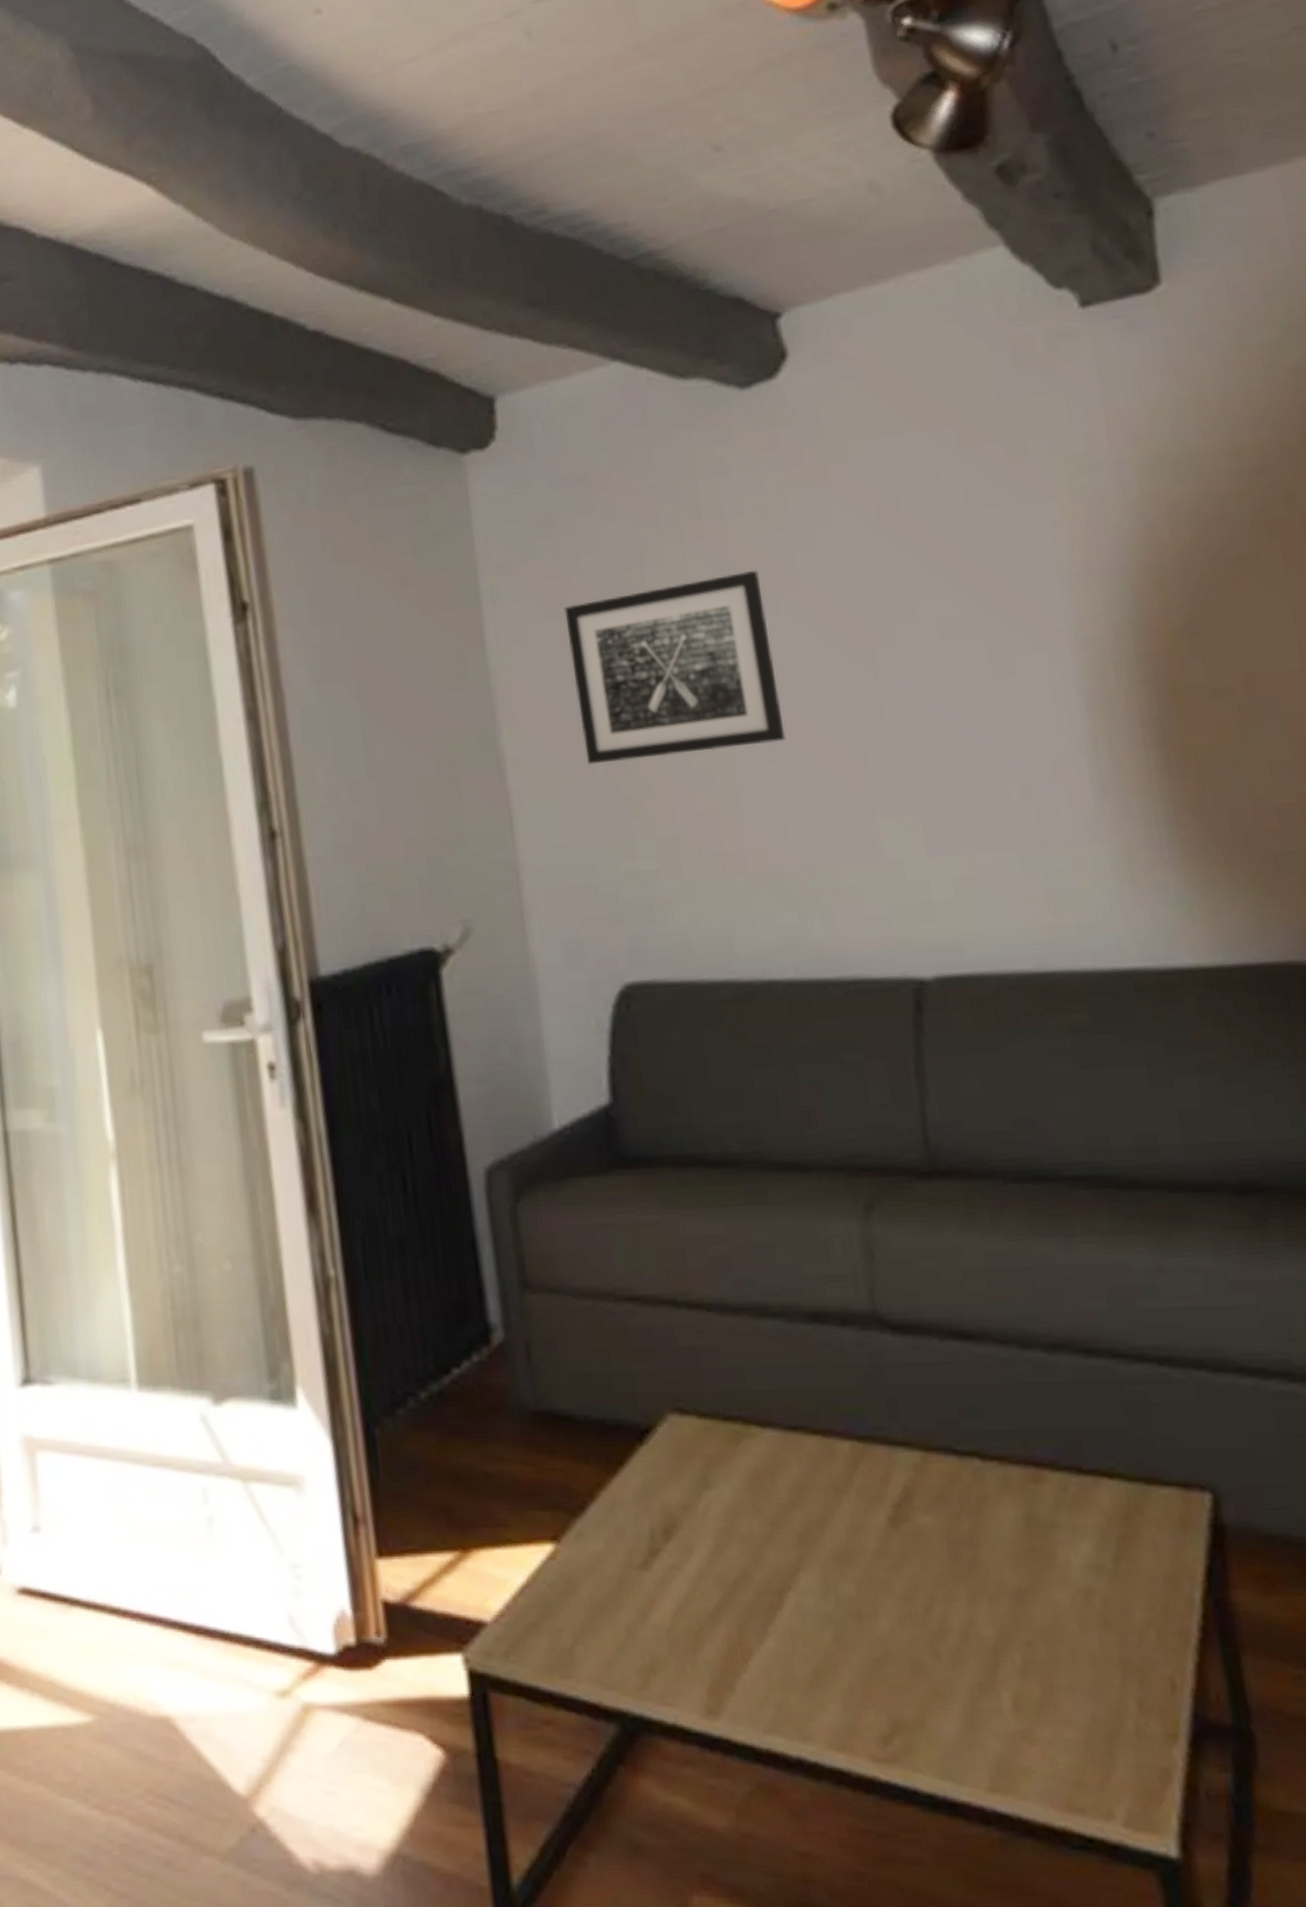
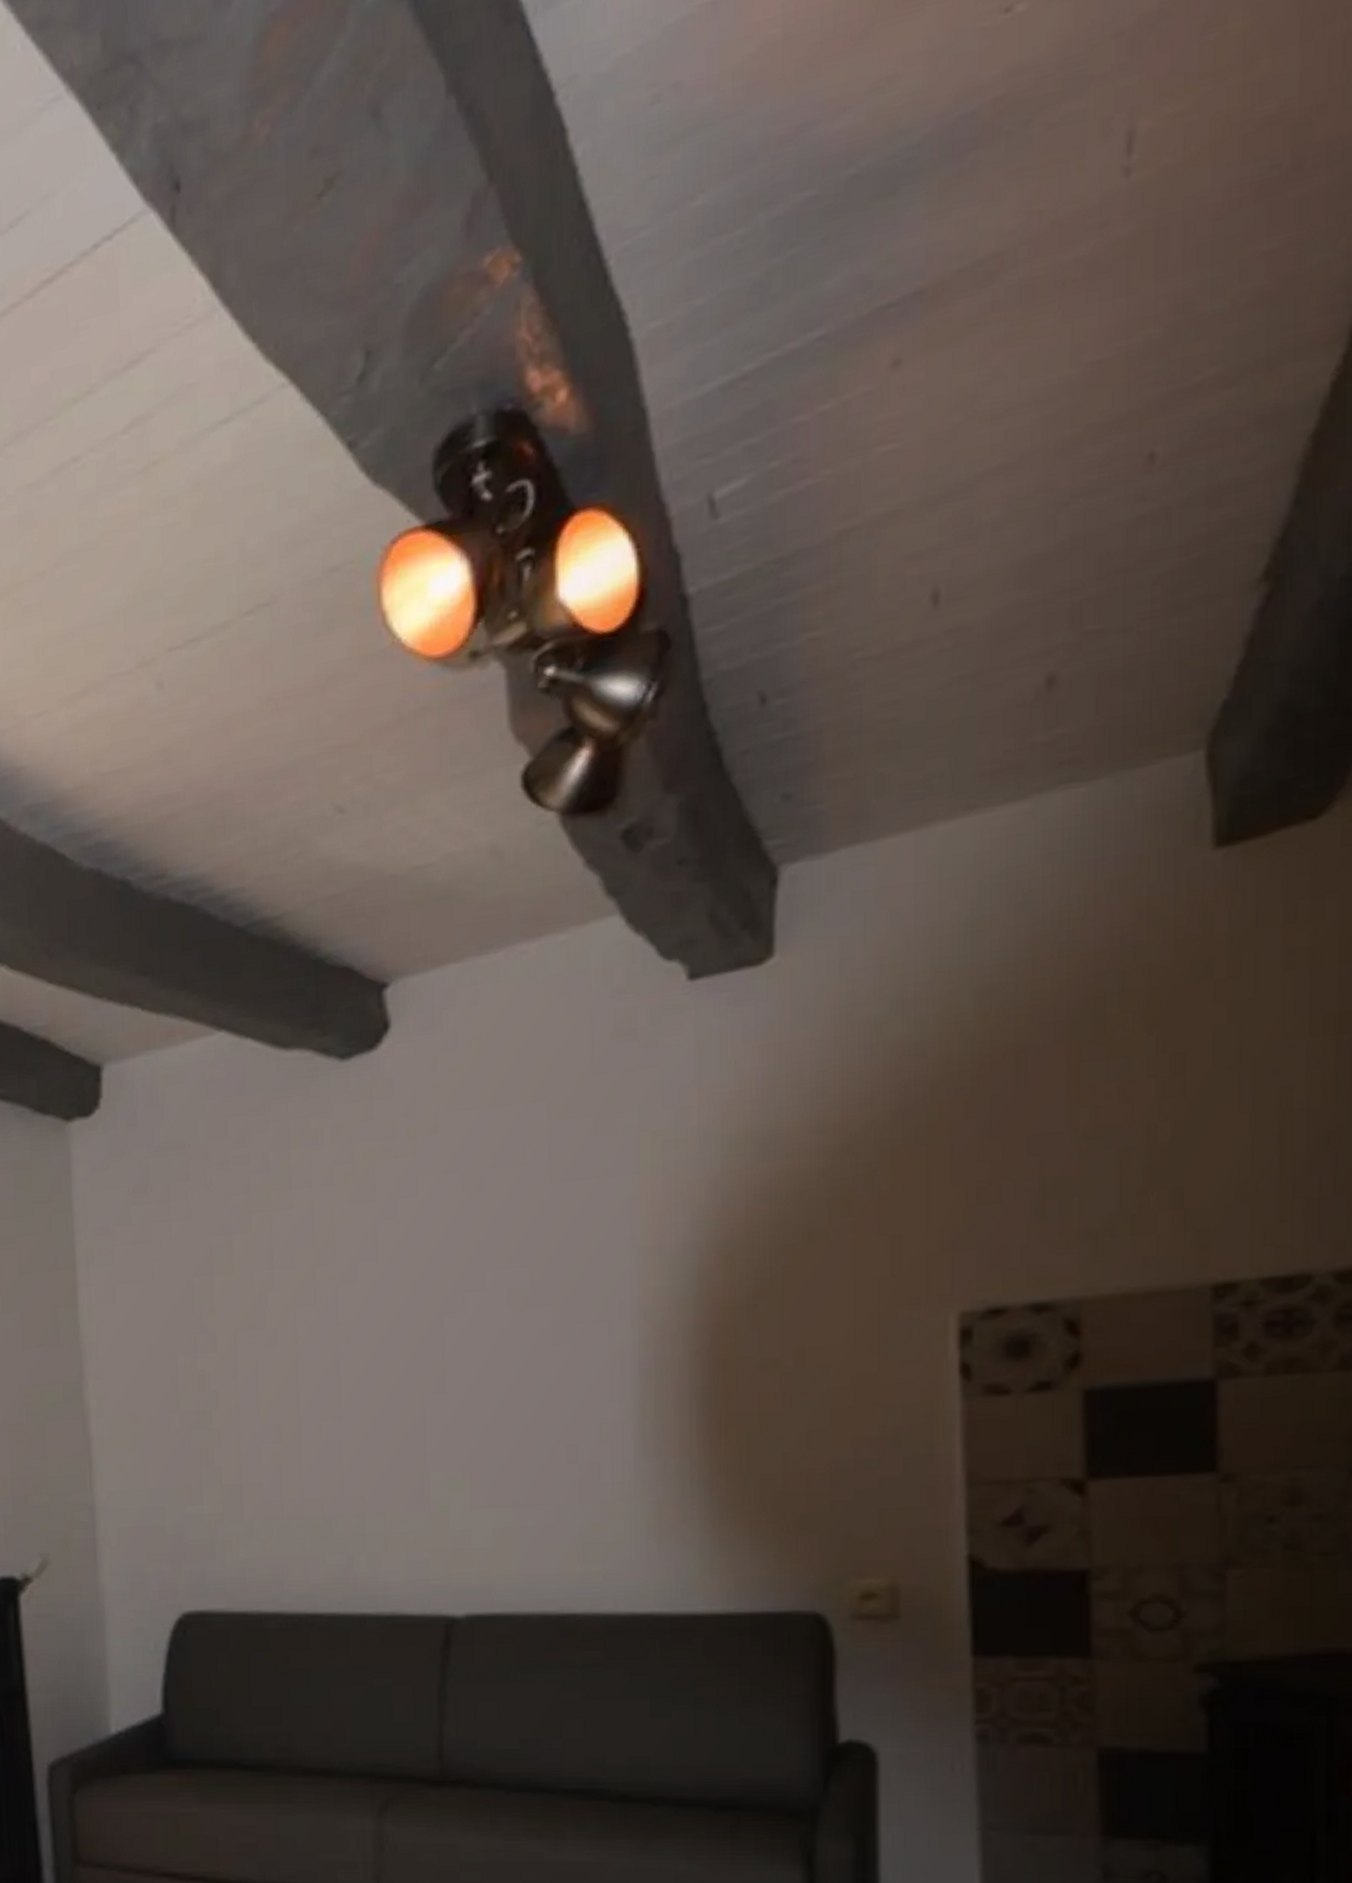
wall art: present [564,571,786,765] -> none [153,1239,351,1418]

